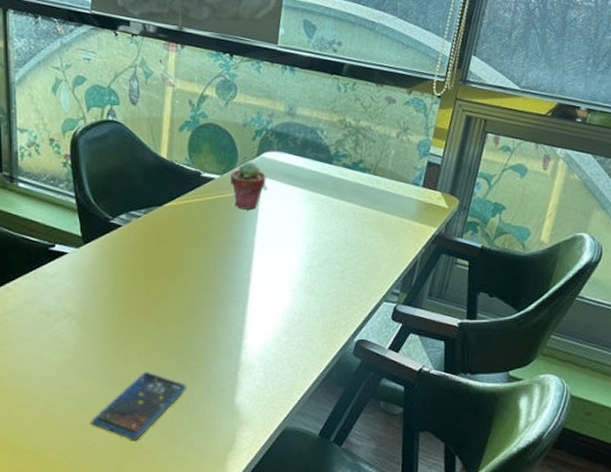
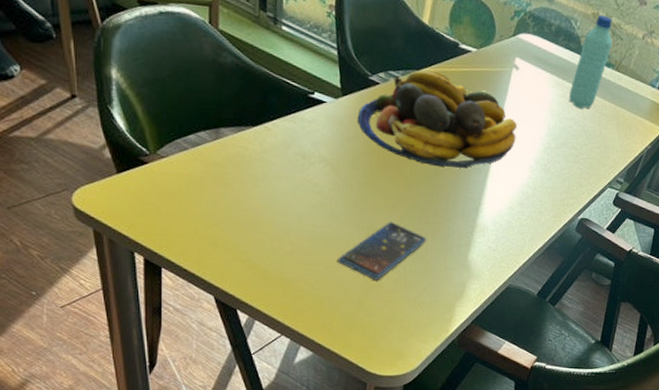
fruit bowl: none [102,204,273,304] -> present [358,70,517,168]
potted succulent: present [230,162,266,210] -> none [486,40,519,86]
water bottle: none [325,120,365,220] -> present [569,14,613,109]

